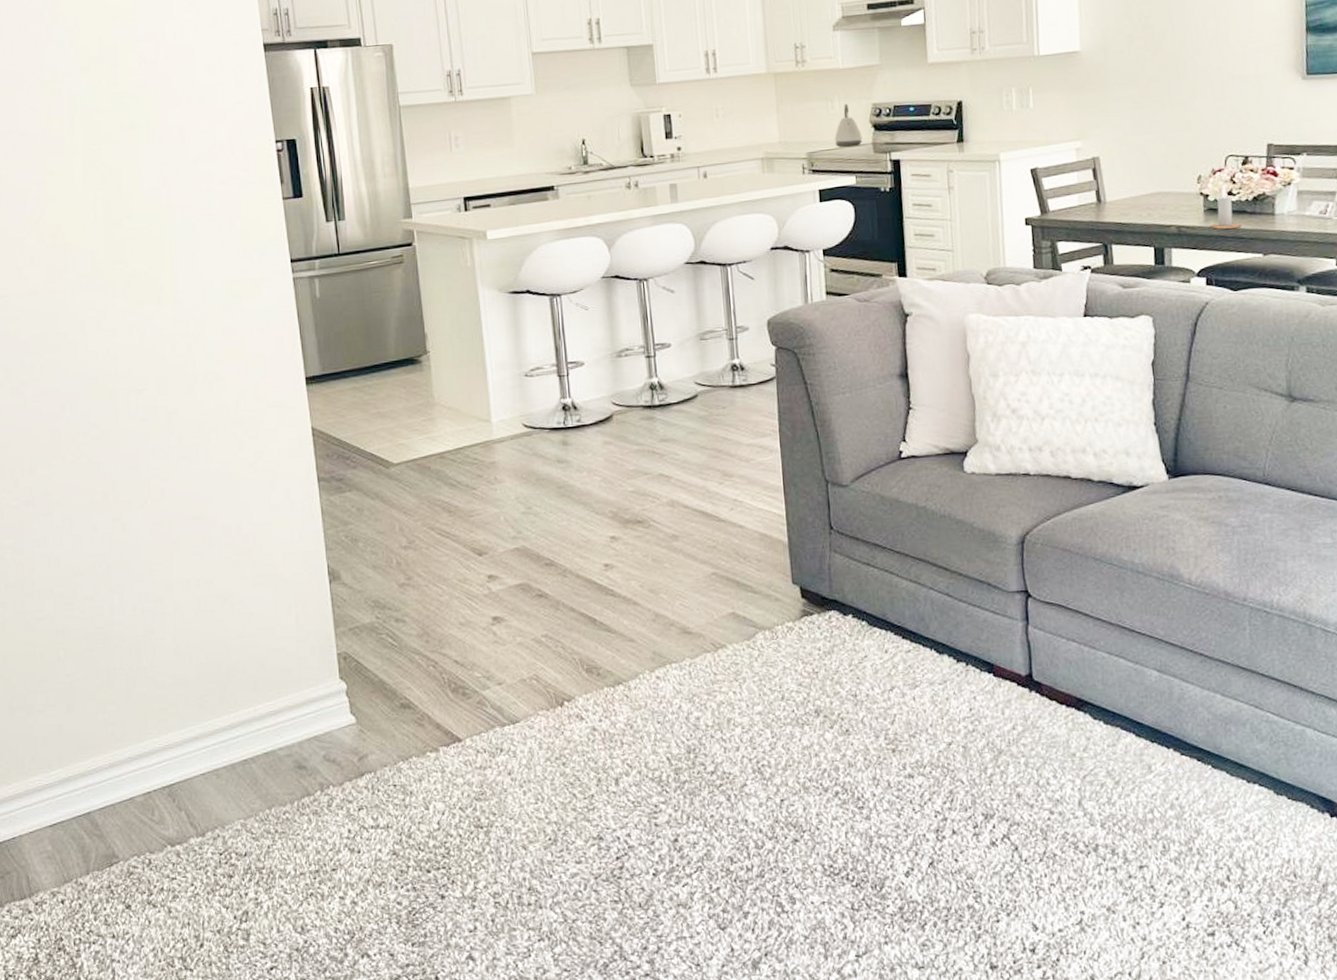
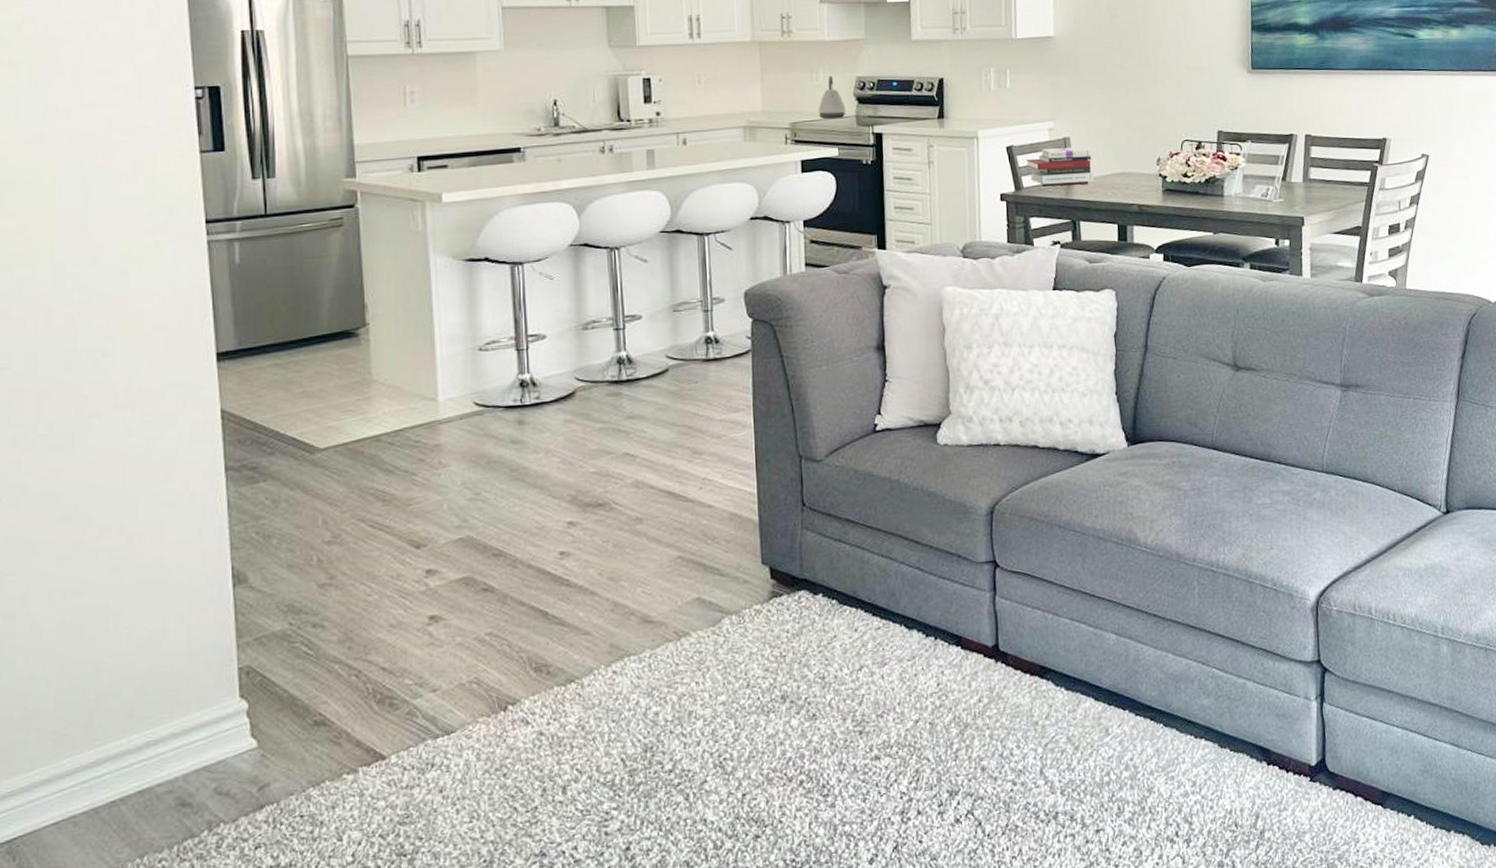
books: none [1052,166,1127,209] -> present [1026,146,1094,187]
candle: present [1209,185,1242,230] -> none [1167,168,1195,209]

